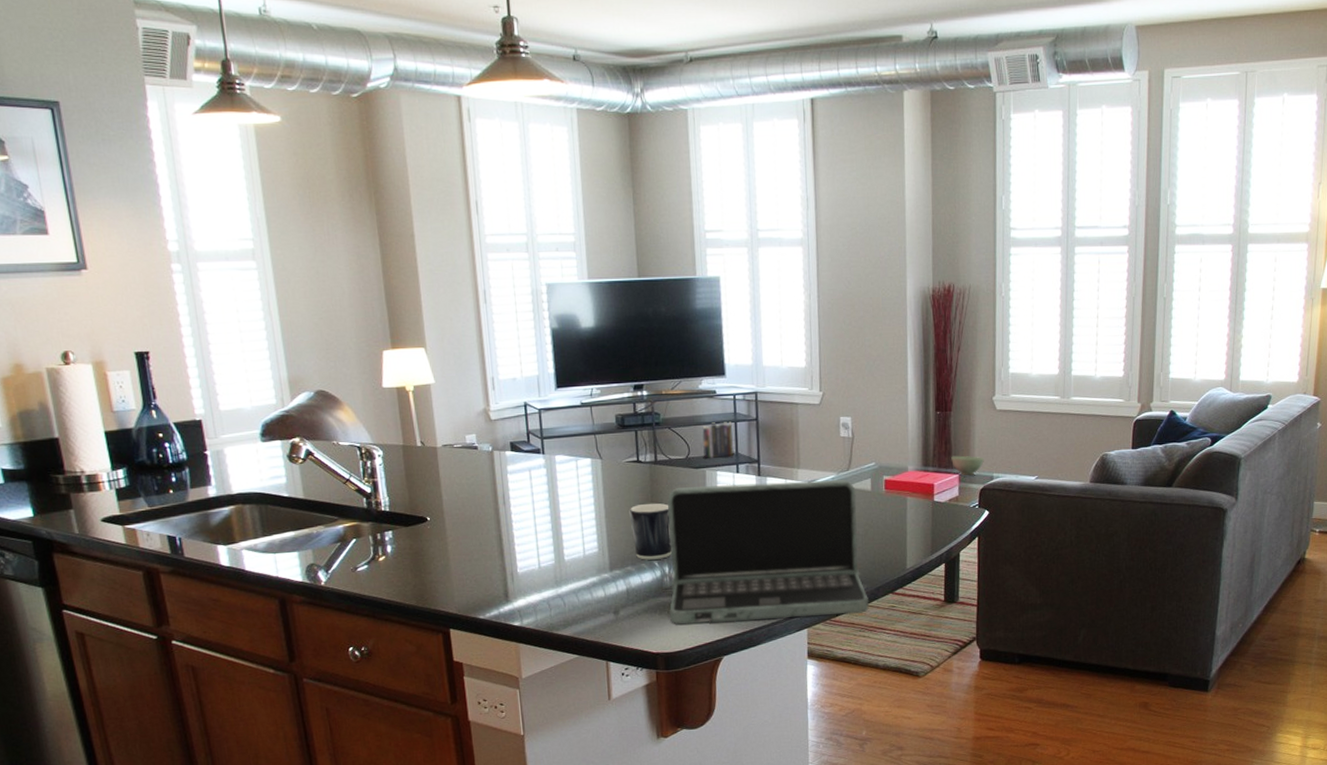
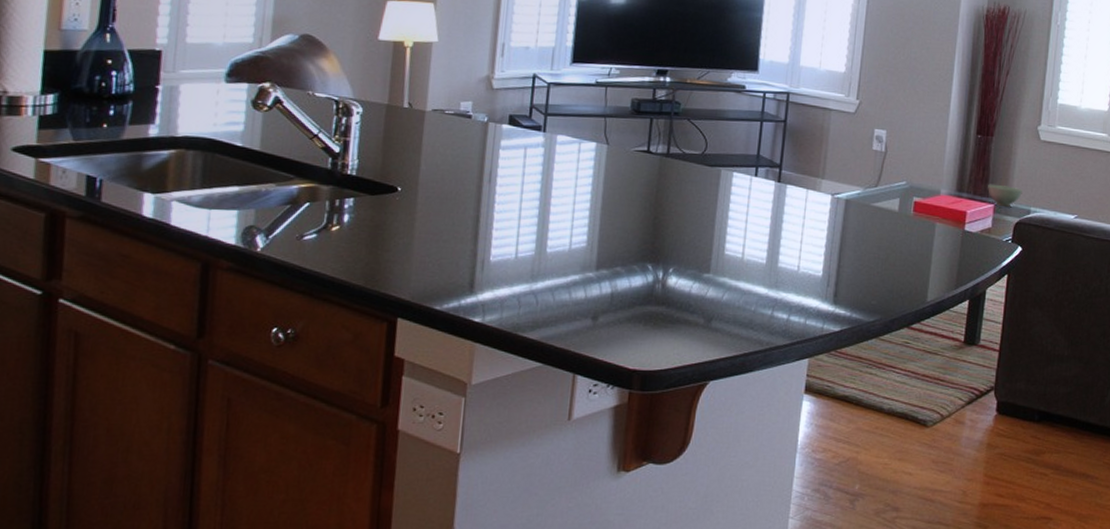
mug: present [629,502,672,560] -> none [628,198,675,263]
laptop: present [661,480,870,625] -> none [650,185,882,348]
books: present [702,421,734,459] -> none [721,119,758,160]

